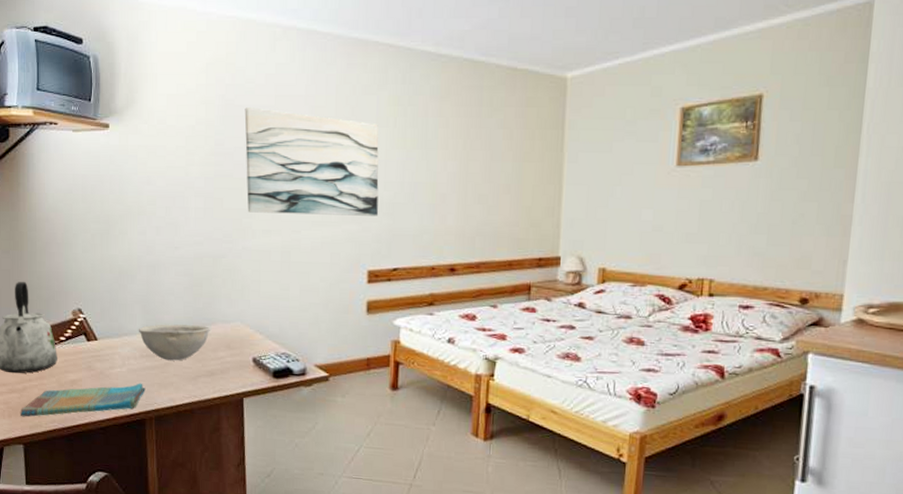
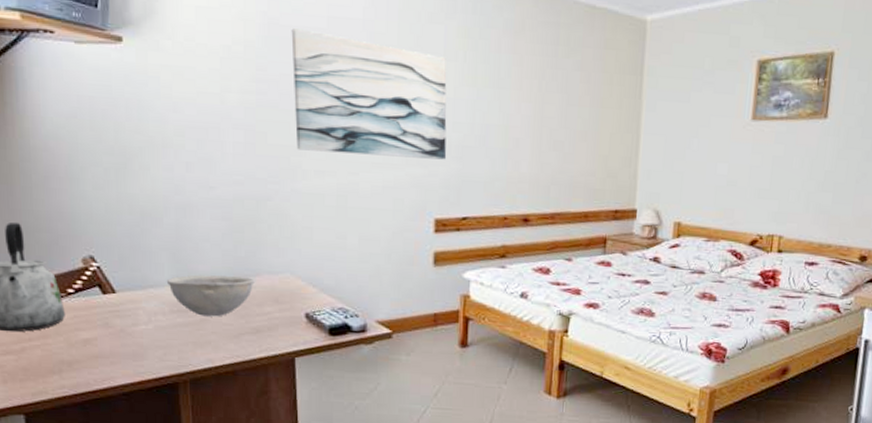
dish towel: present [20,383,146,417] -> none [19,342,178,383]

